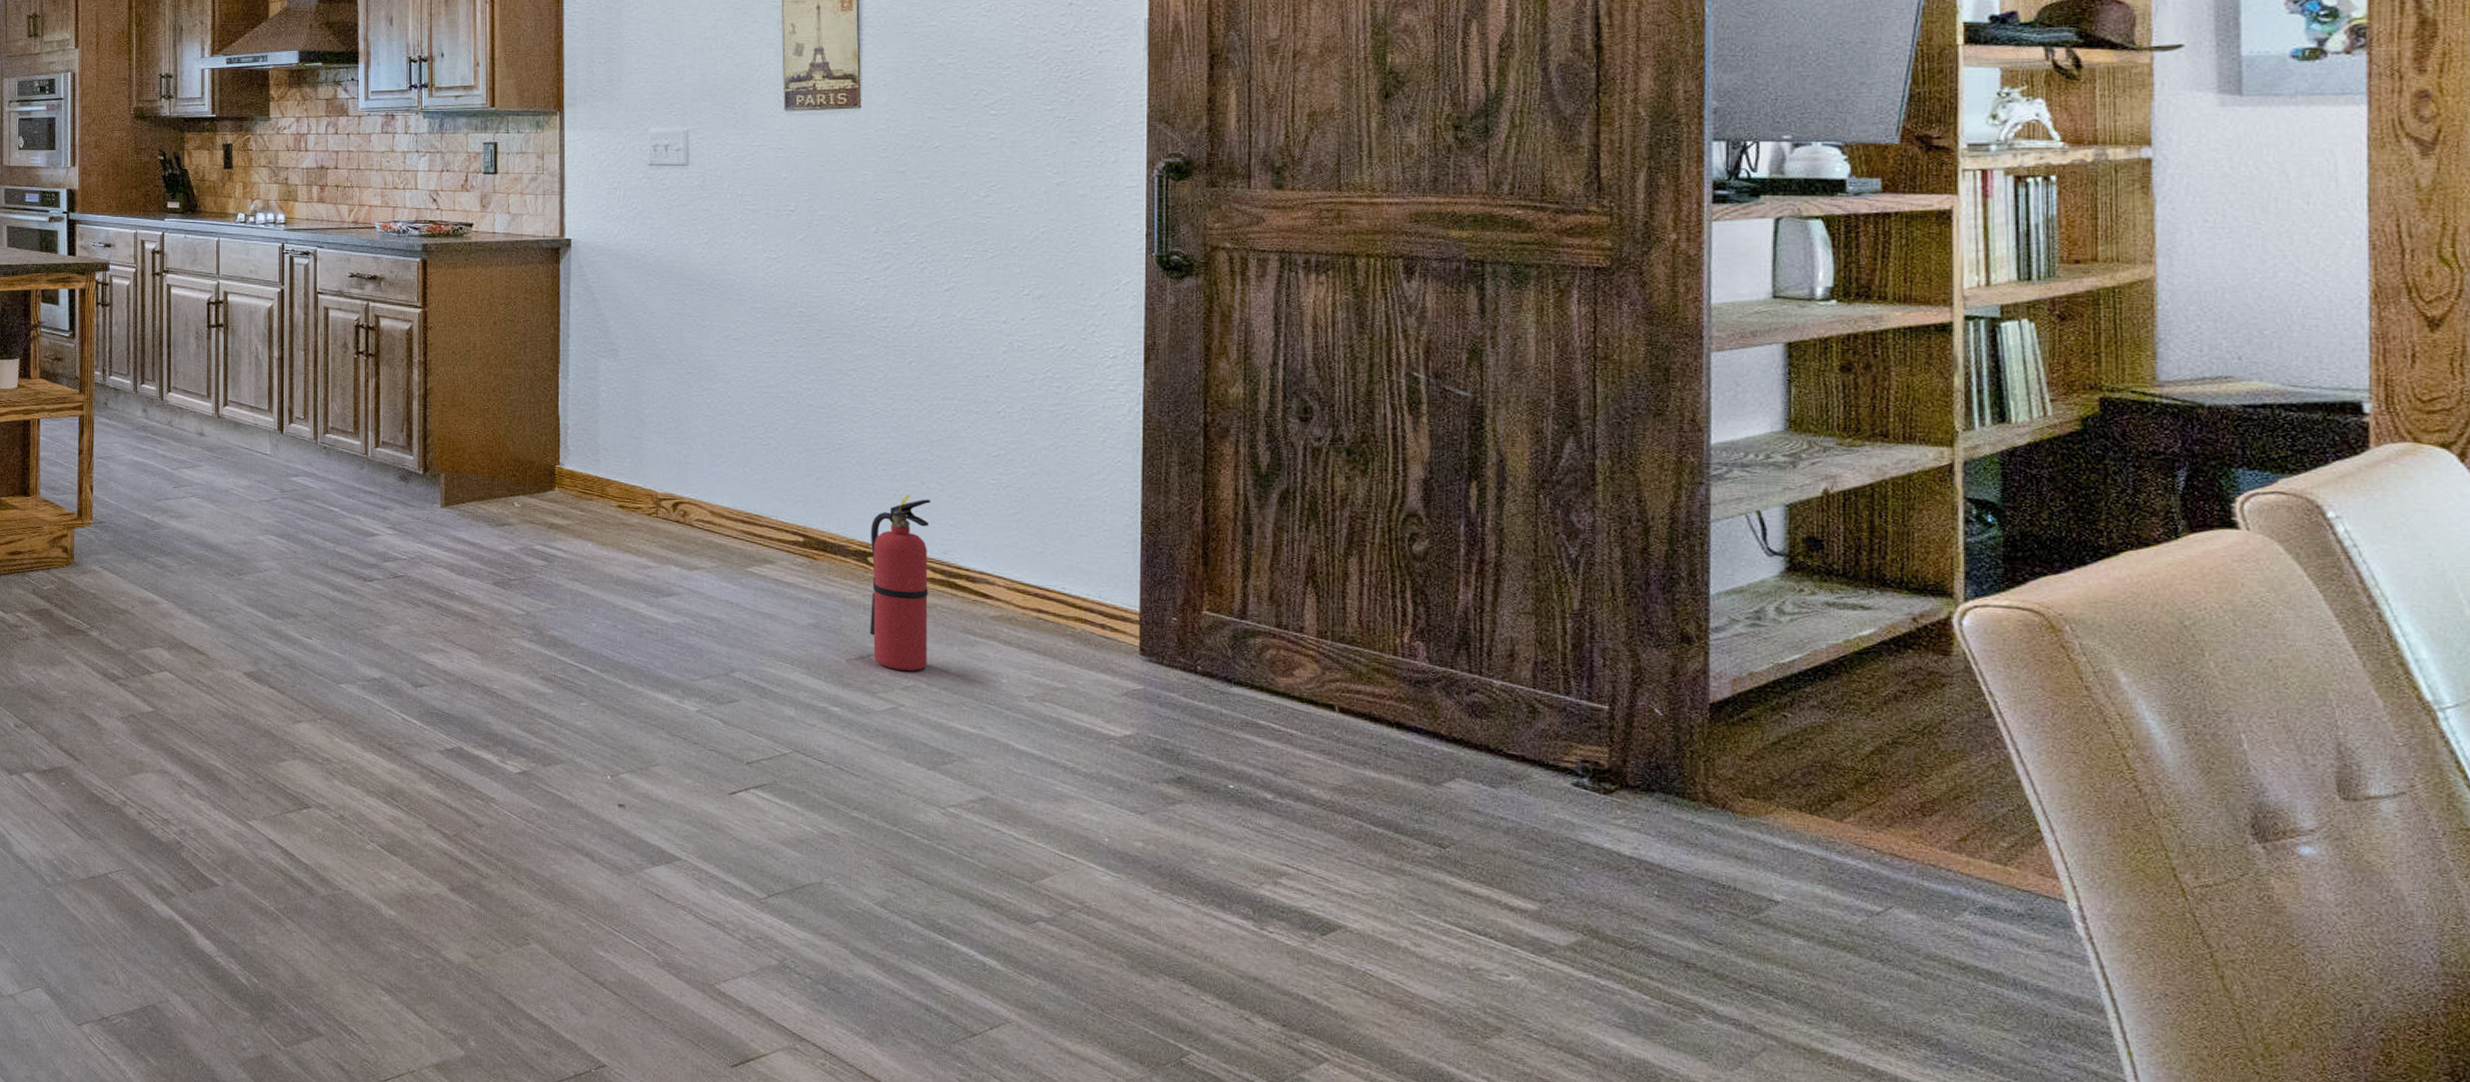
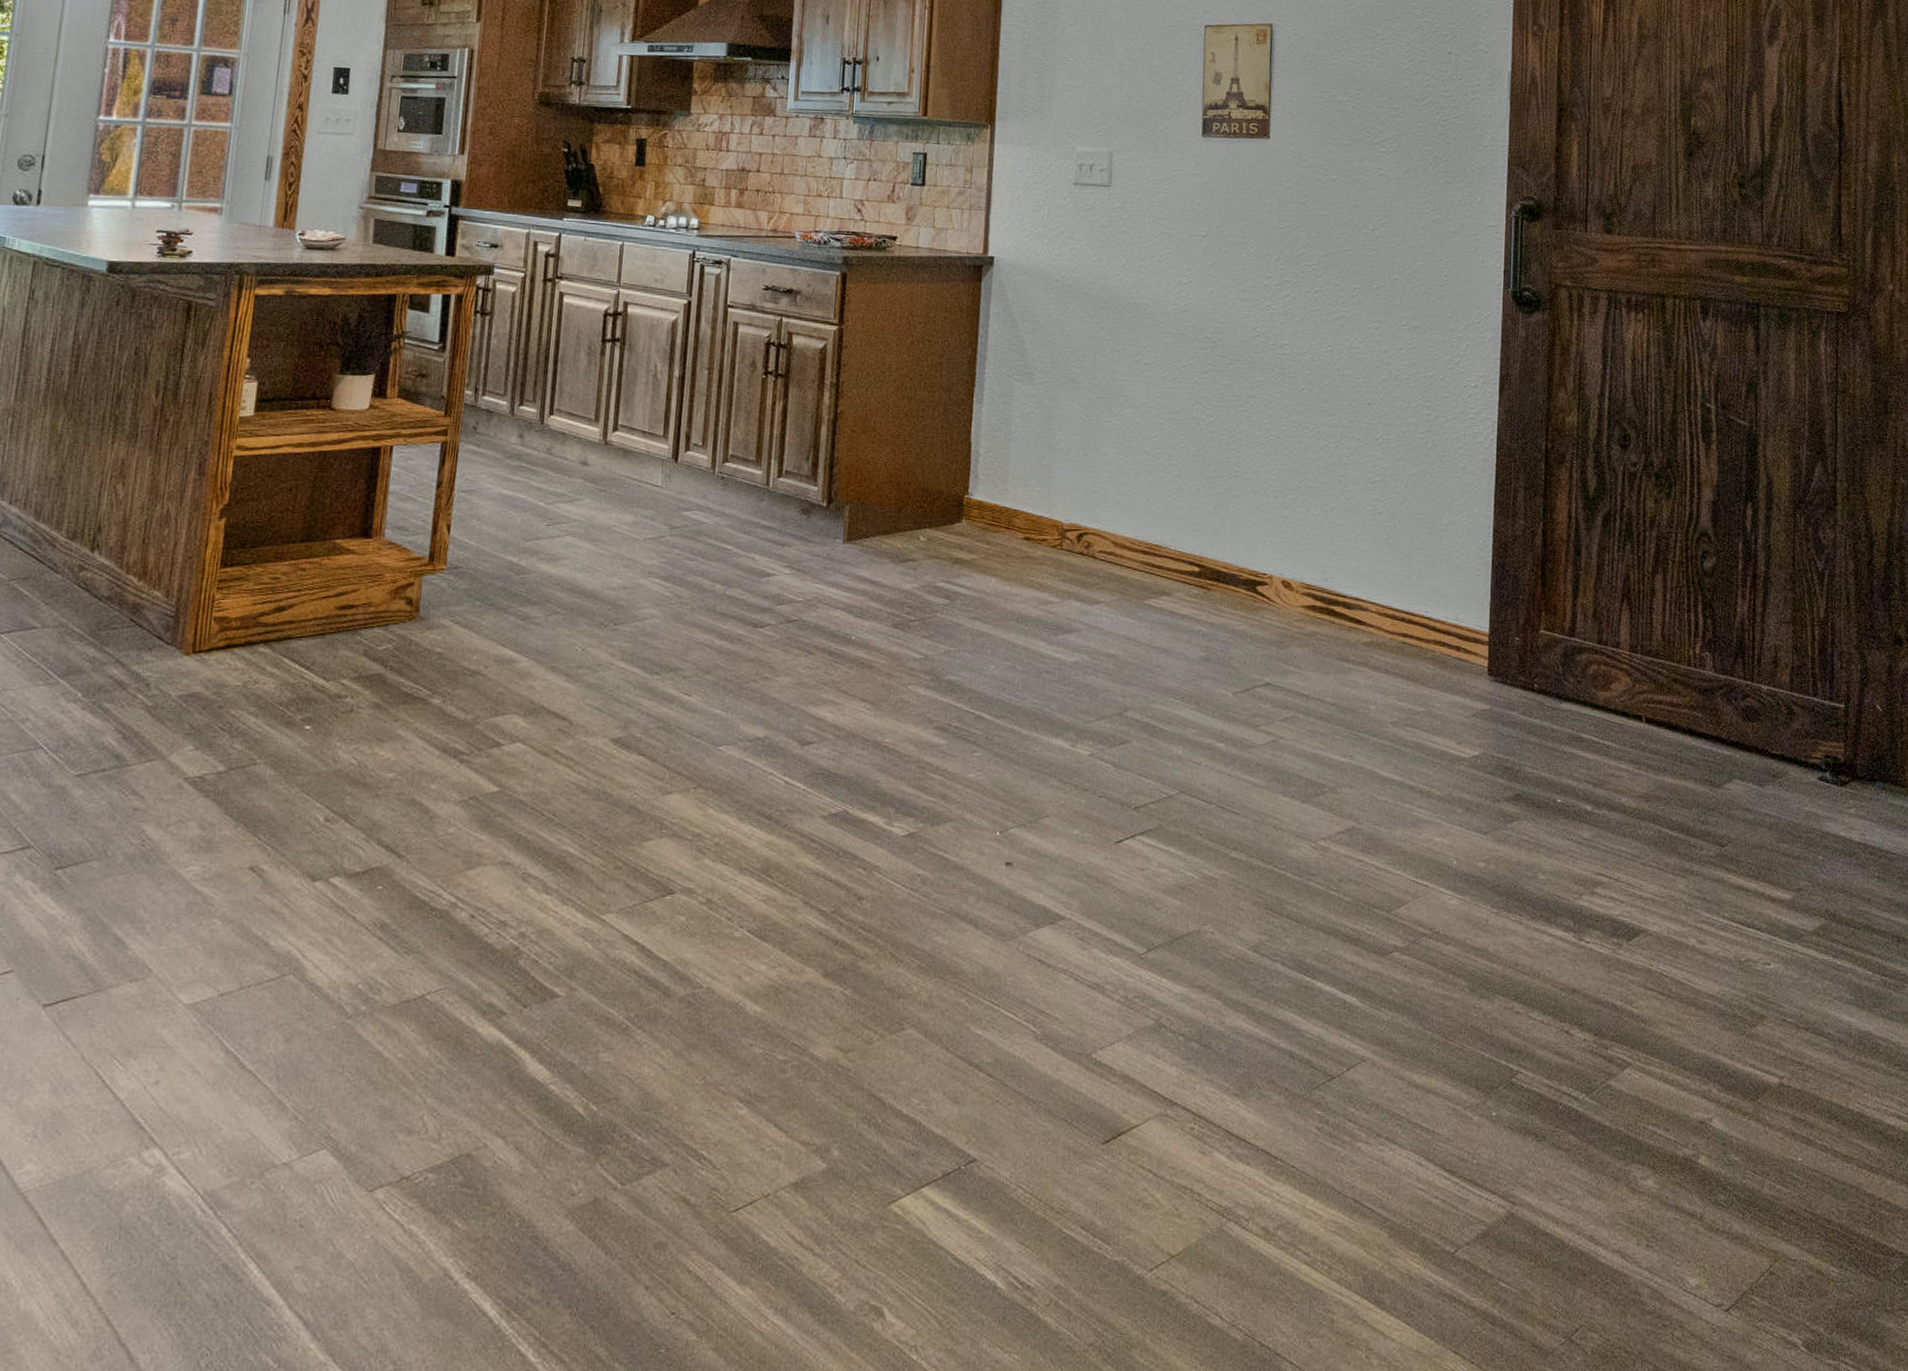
fire extinguisher: present [869,494,931,671] -> none [1255,521,1316,701]

